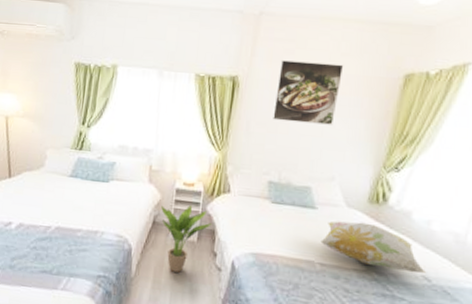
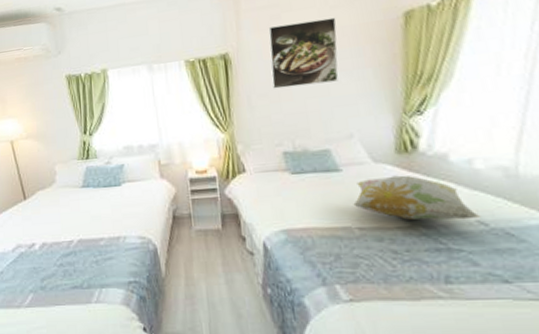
potted plant: present [161,205,211,272] -> none [178,193,233,265]

